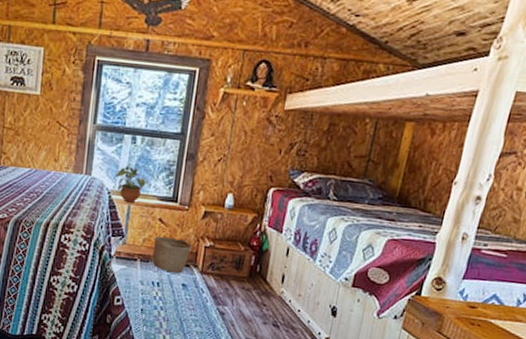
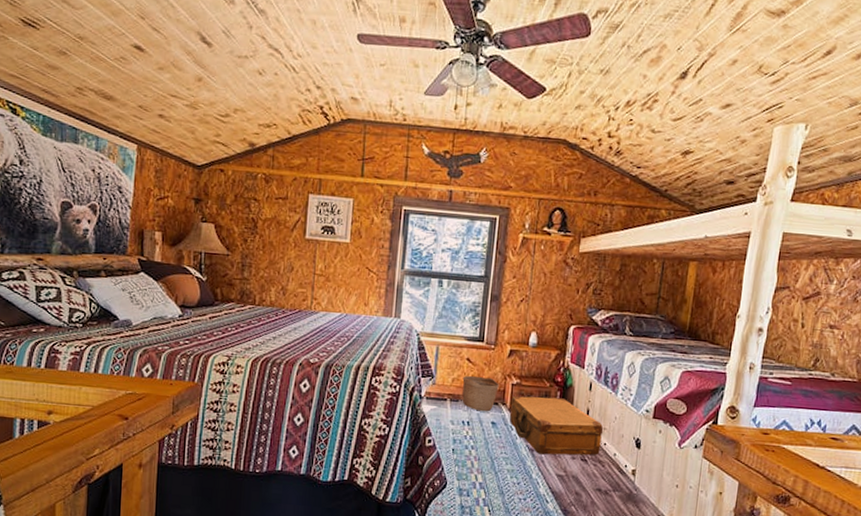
potted plant: present [116,163,146,203] -> none [424,306,453,343]
suitcase: none [201,258,298,322] -> present [510,395,604,455]

